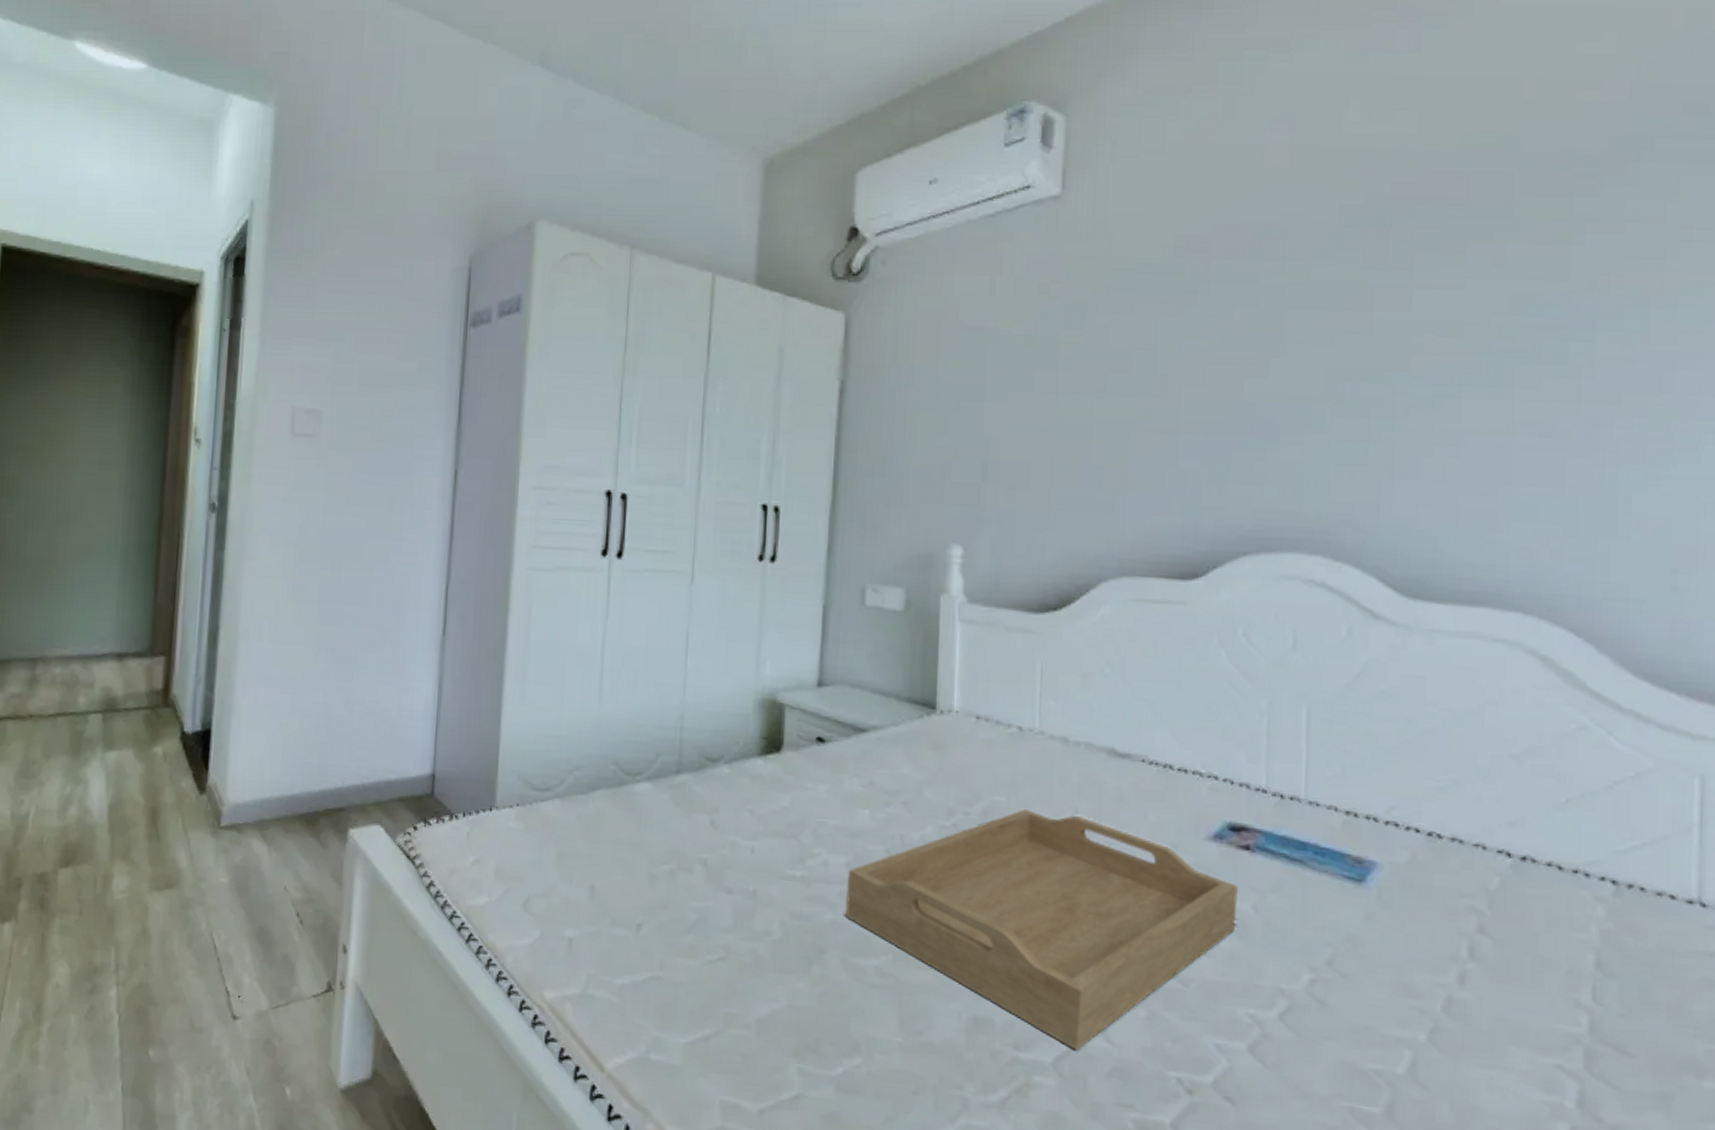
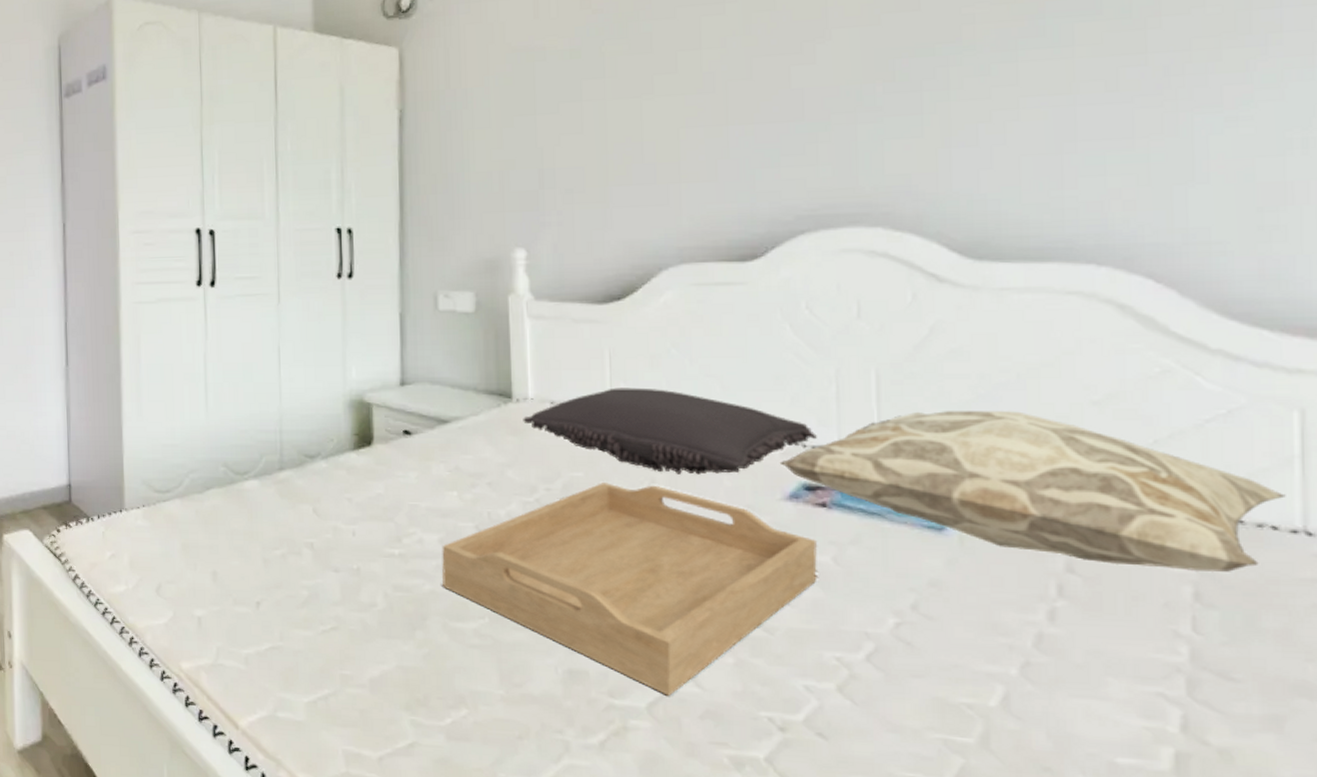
pillow: none [945,705,1245,807] -> present [523,387,817,475]
decorative pillow: none [1206,753,1684,941] -> present [779,410,1286,573]

